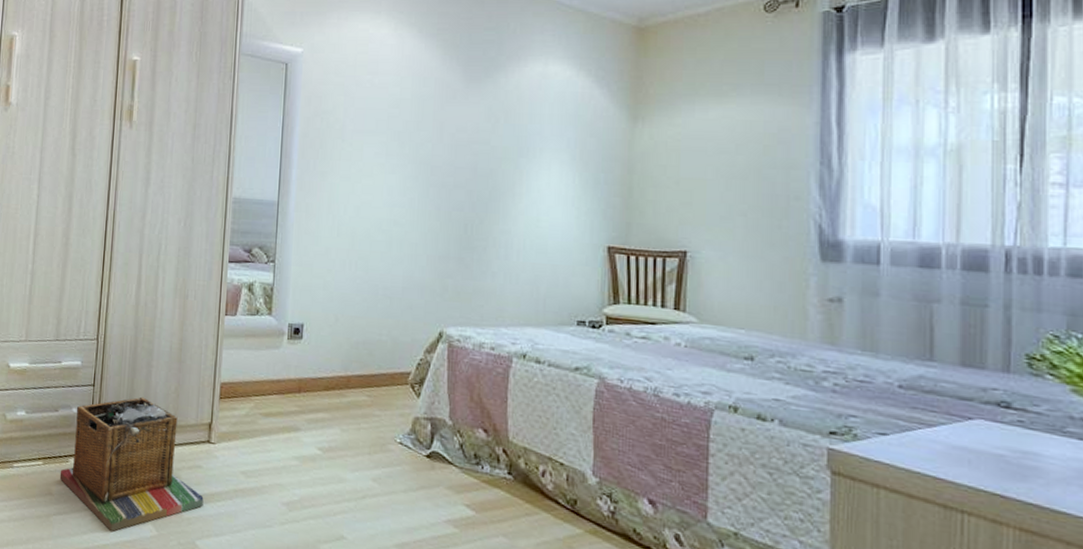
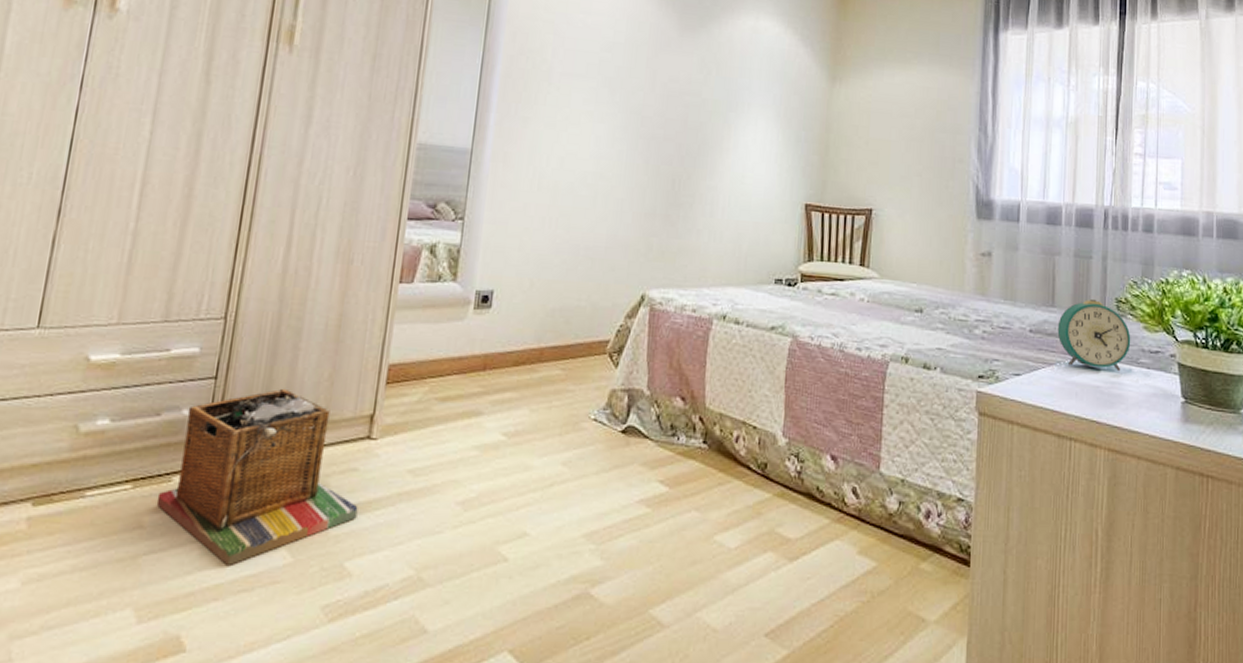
alarm clock: none [939,353,1052,440] -> present [1057,298,1131,372]

